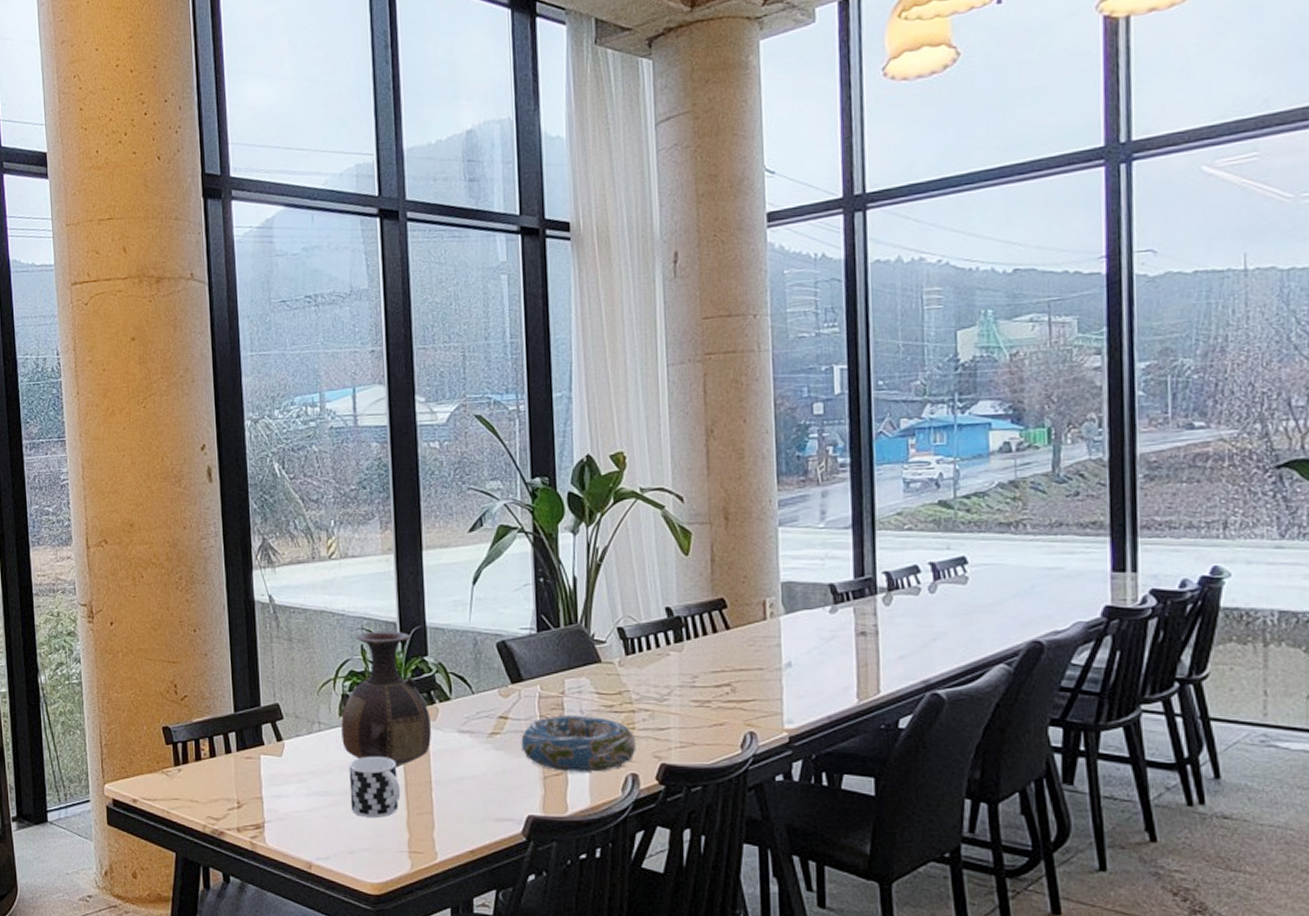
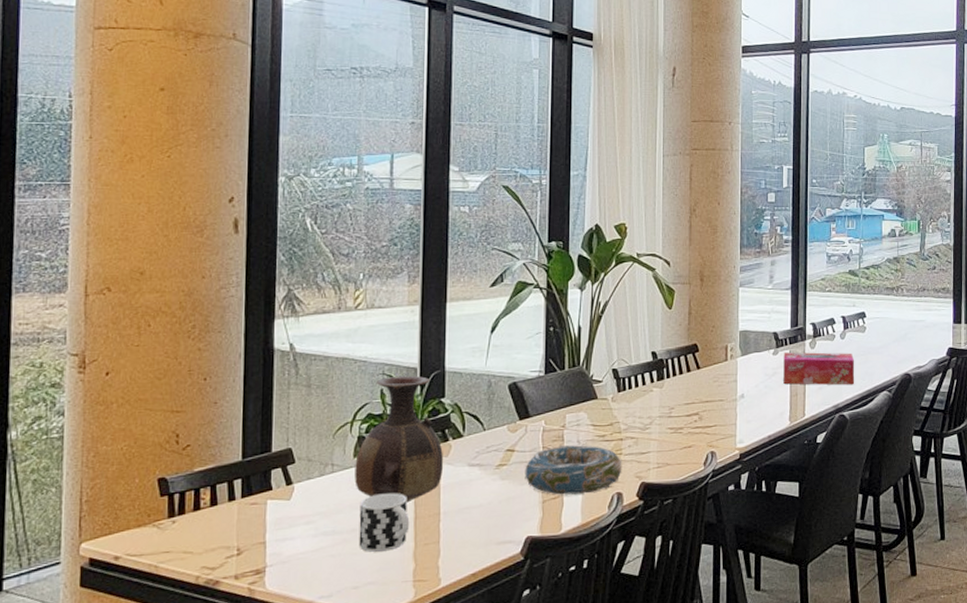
tissue box: none [845,609,954,655] -> present [783,352,855,385]

